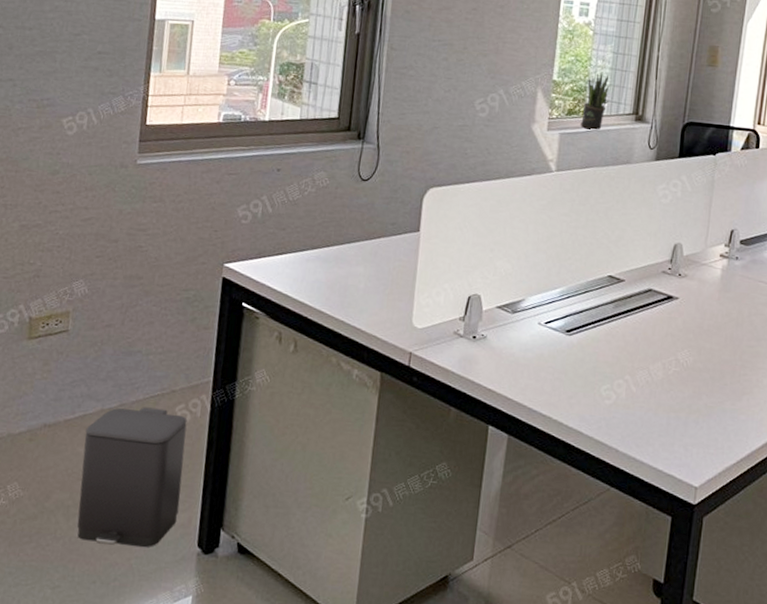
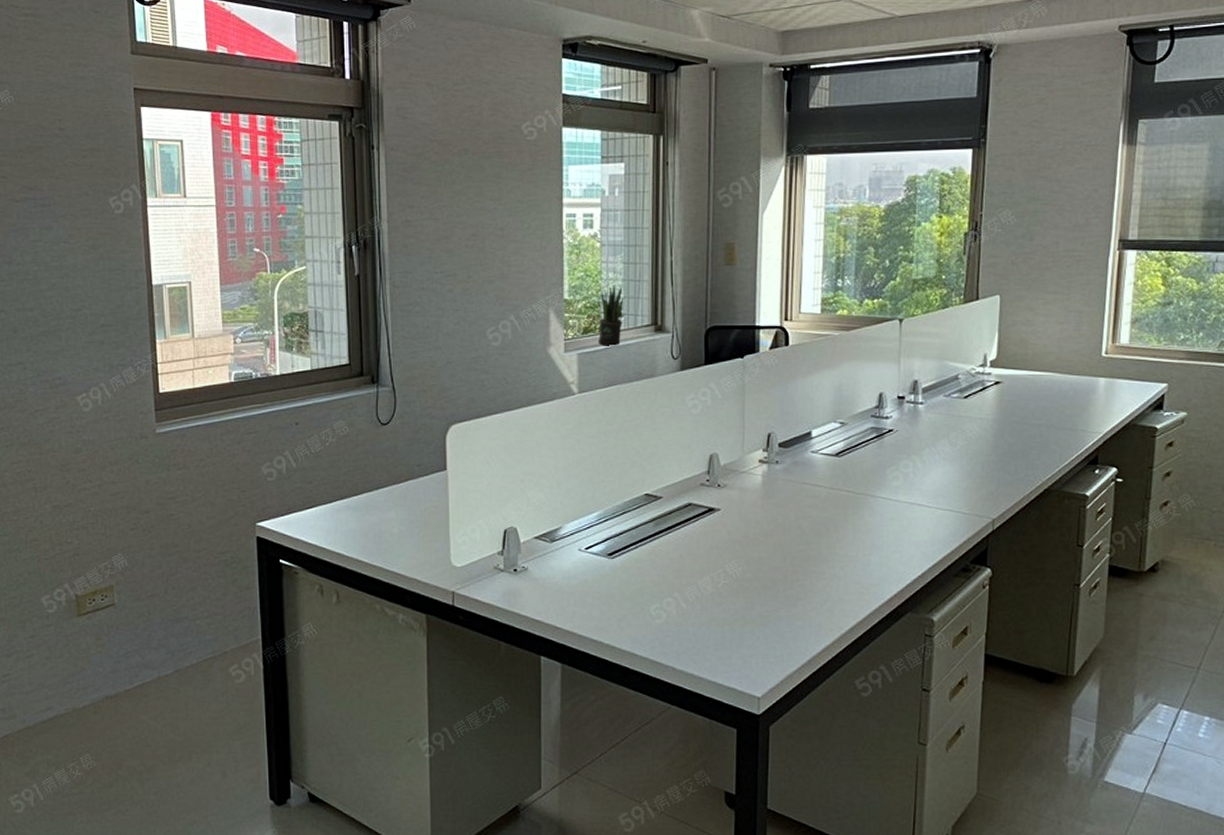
pedal bin: present [77,407,188,547] -> none [146,671,247,805]

